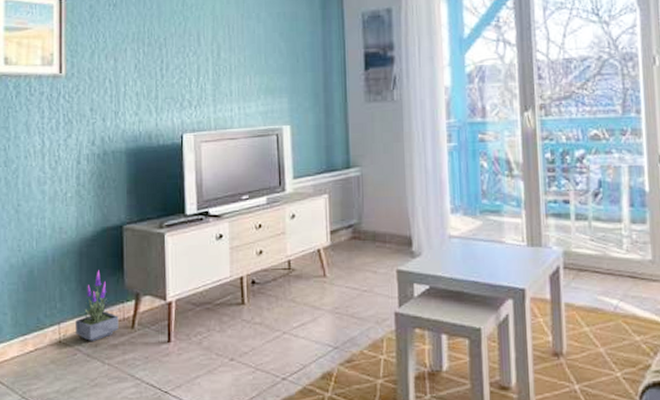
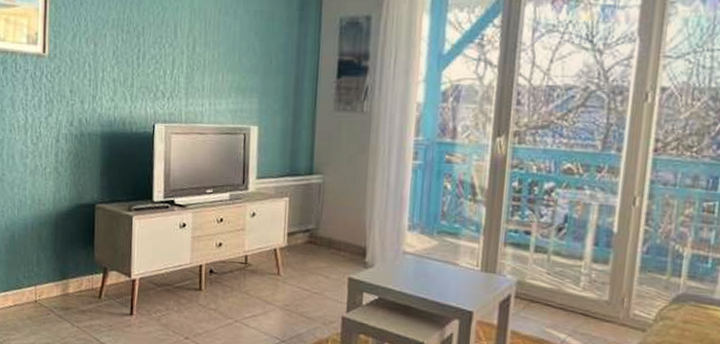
potted plant: present [76,270,119,342] -> none [50,242,88,306]

